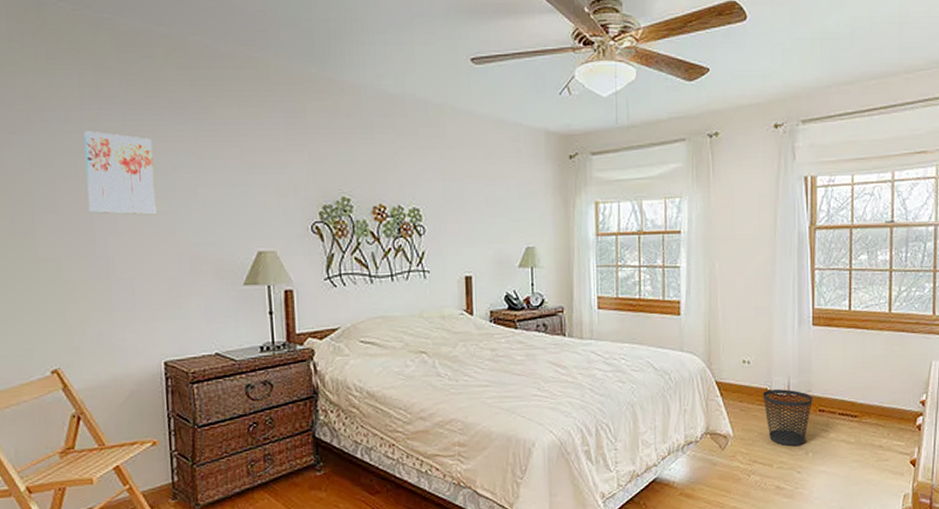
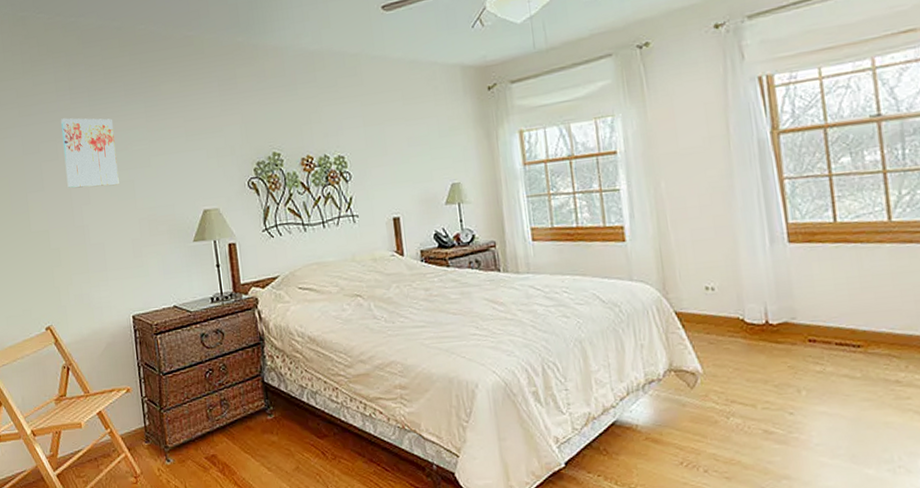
wastebasket: present [763,389,812,447] -> none [734,317,799,384]

